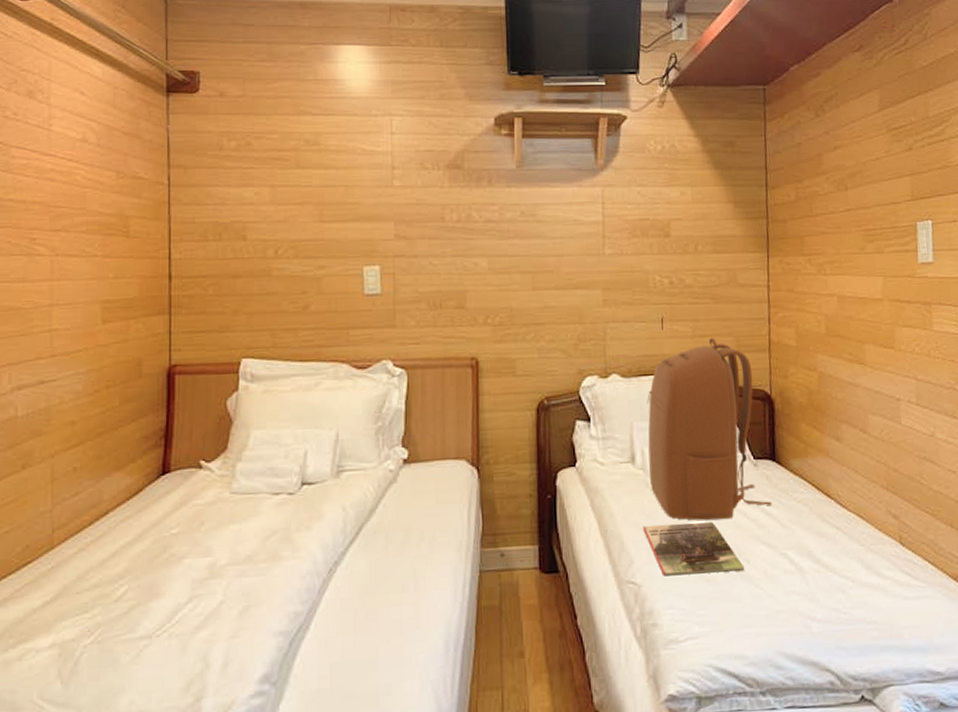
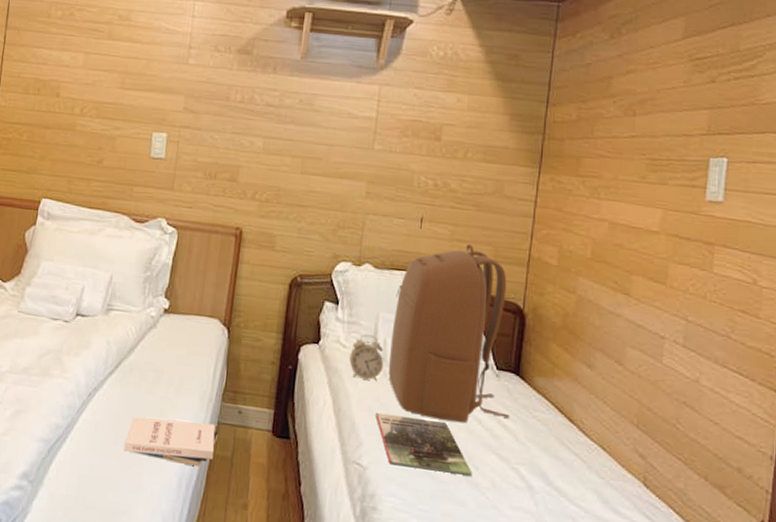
books: none [378,574,483,625] -> present [123,416,219,468]
alarm clock: none [609,447,645,495] -> present [349,334,384,381]

